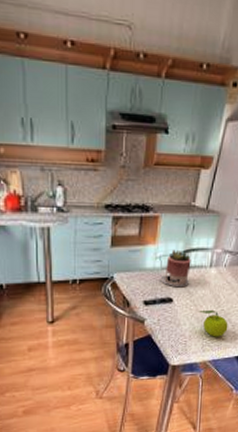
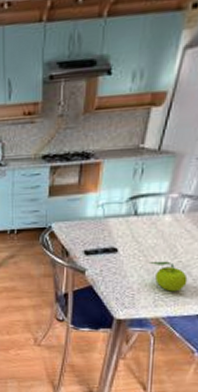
succulent planter: present [160,249,191,286] -> none [103,196,140,235]

